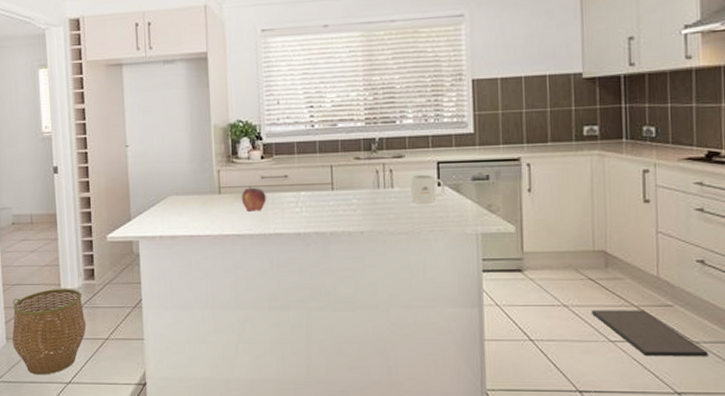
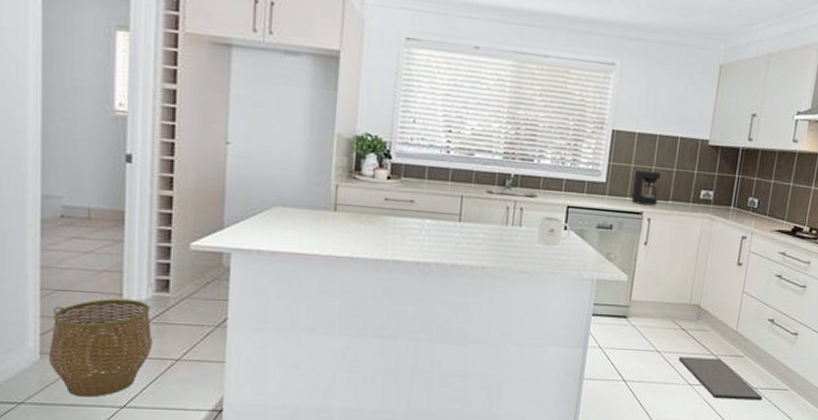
fruit: present [241,186,266,213] -> none [359,206,388,235]
coffee maker: none [504,114,534,151] -> present [631,169,661,206]

